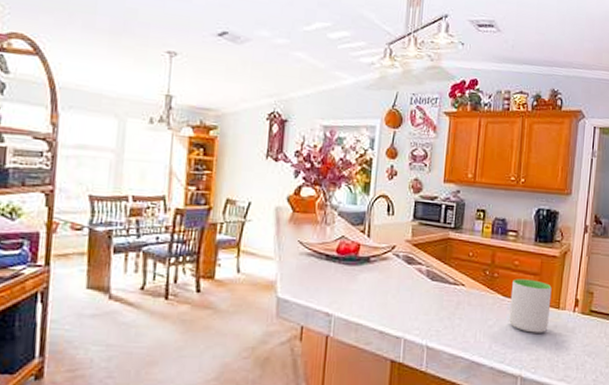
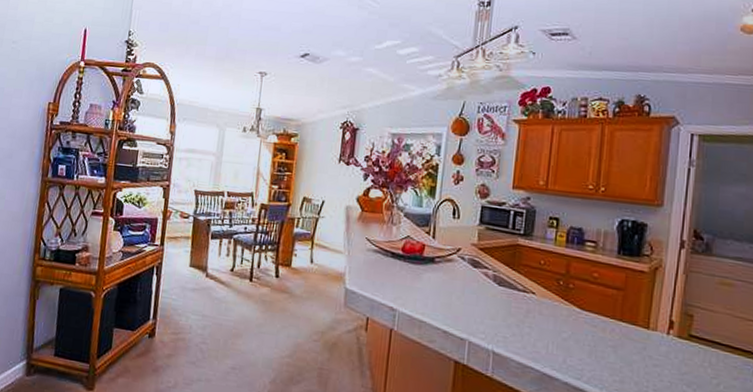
mug: present [509,278,552,333] -> none [587,291,639,354]

